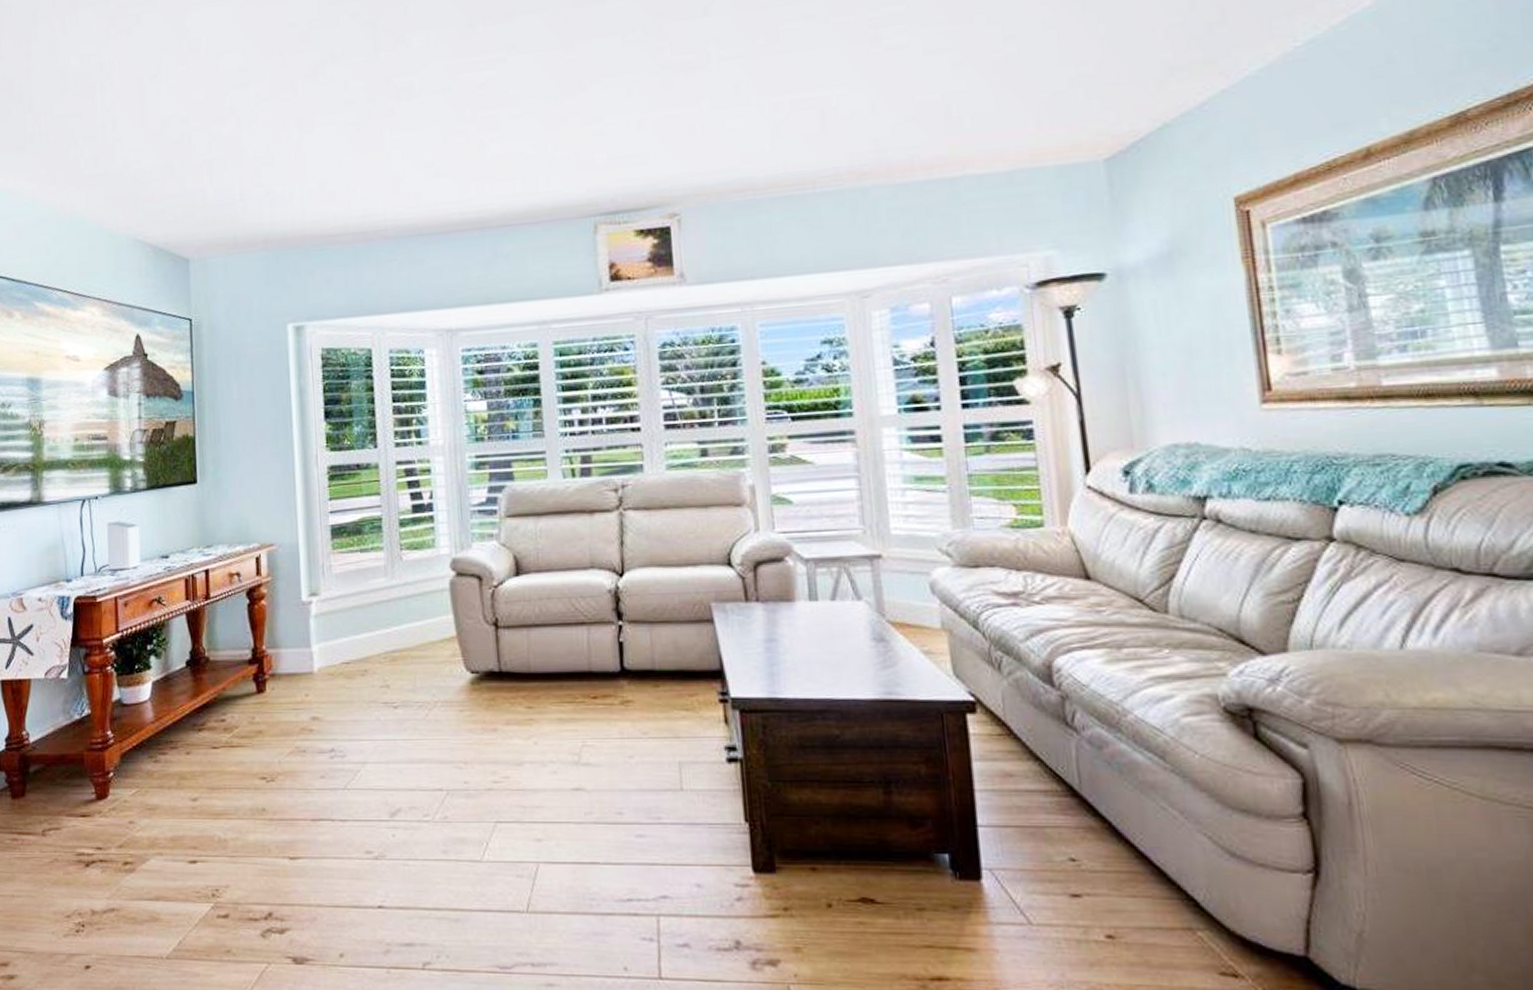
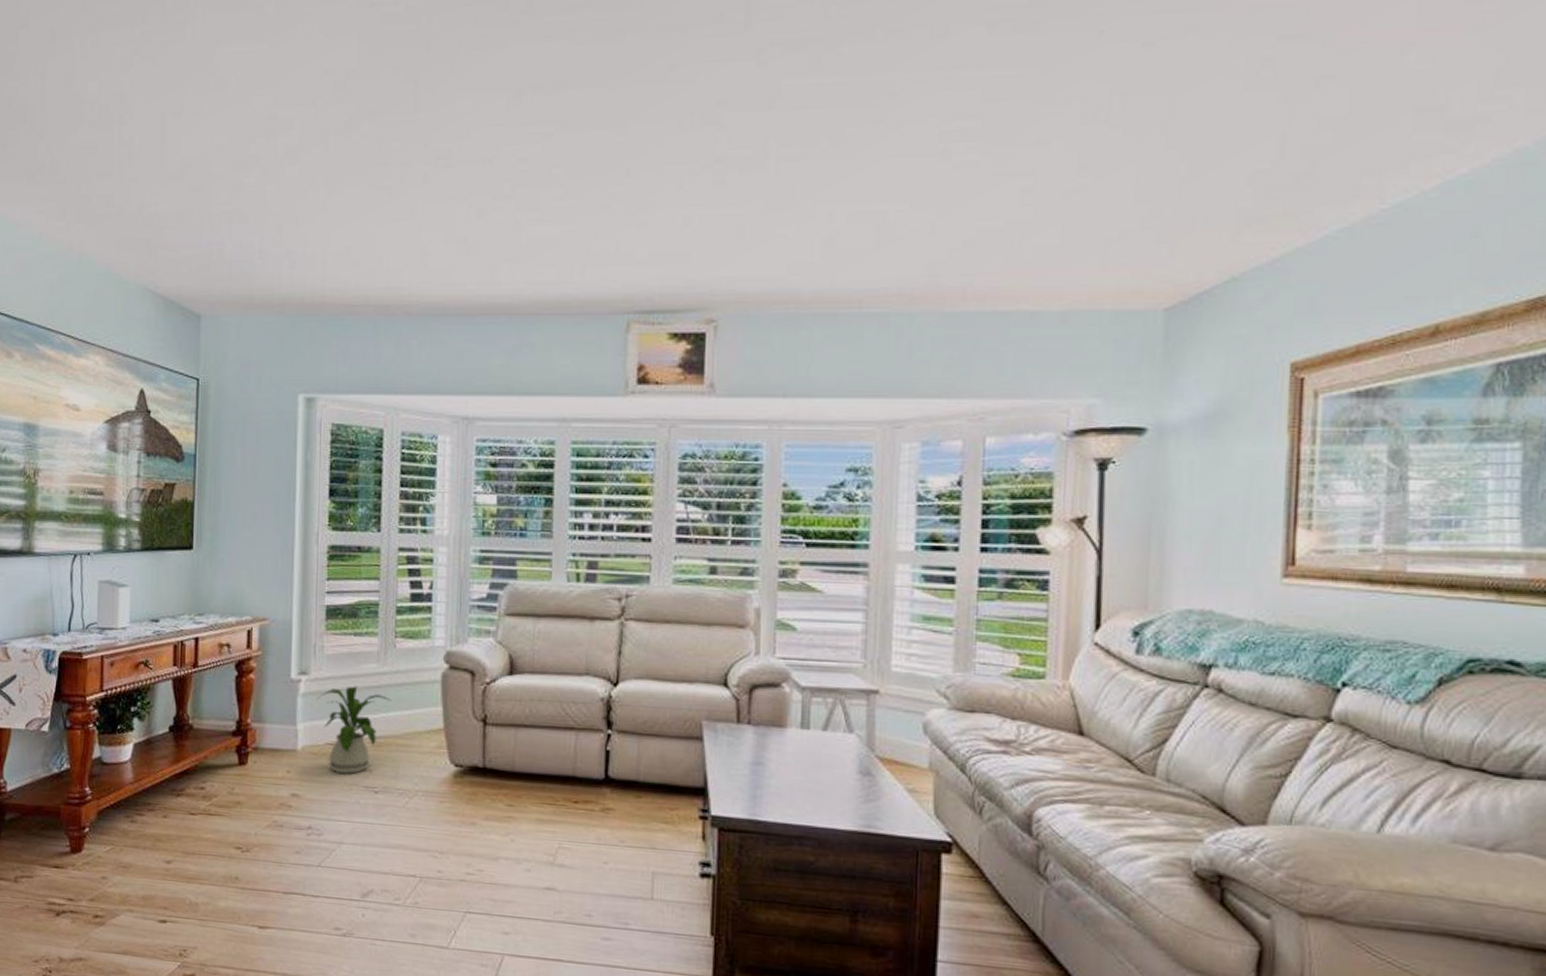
house plant: none [329,602,404,691] -> present [317,686,393,774]

